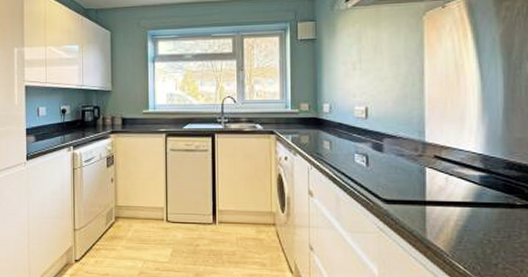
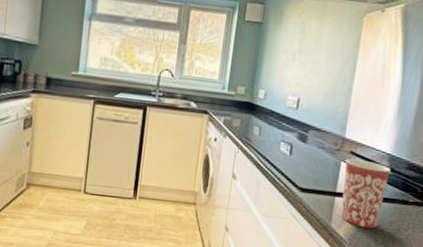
mug: none [431,163,486,238] -> present [341,158,391,229]

